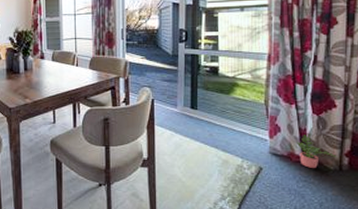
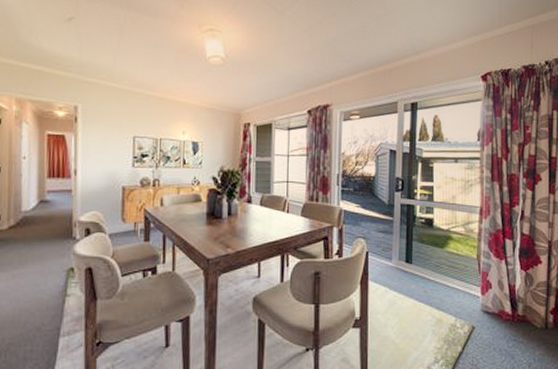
potted plant: present [296,133,337,169] -> none [506,290,543,328]

